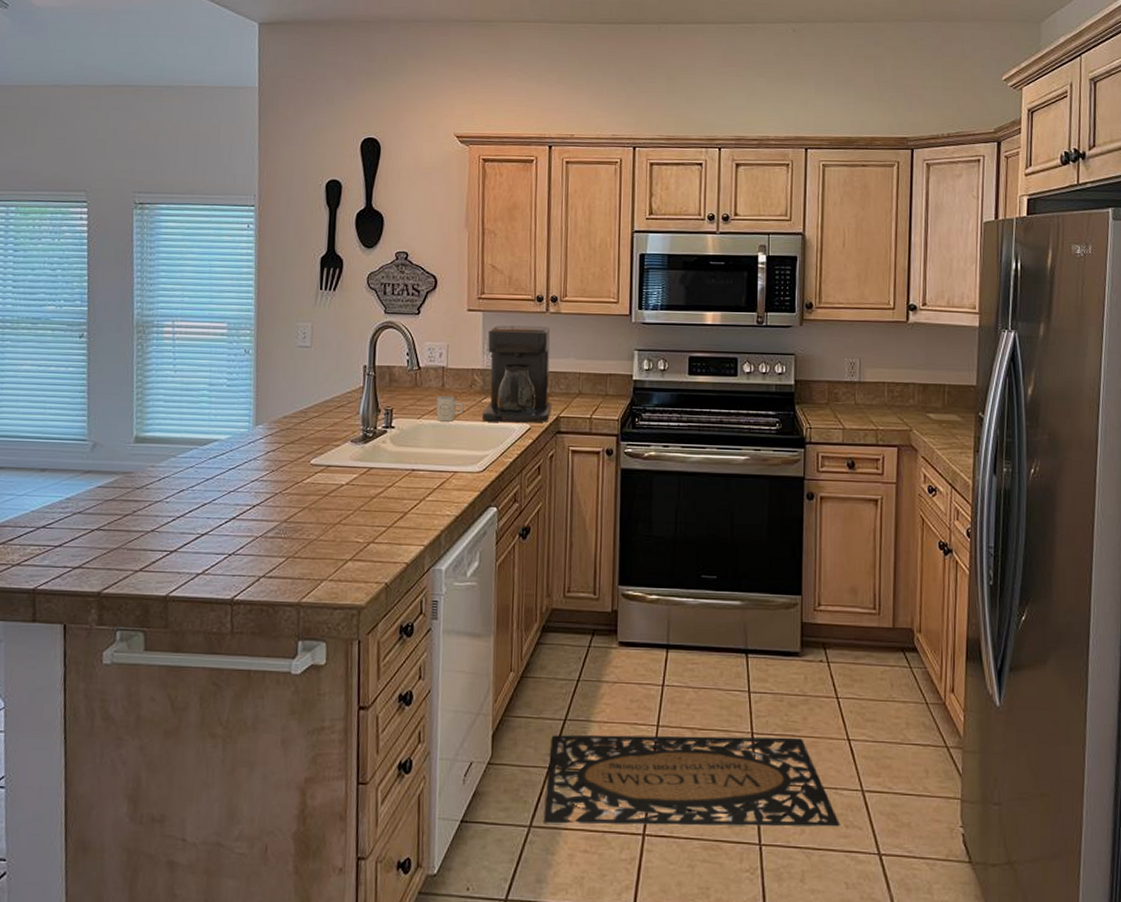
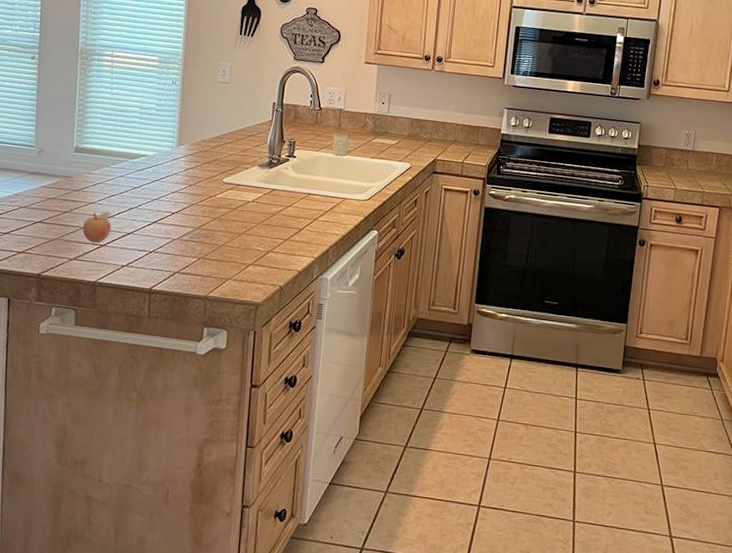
fruit: none [148,511,183,549] -> present [82,212,113,243]
coffee maker: present [482,325,552,423] -> none [370,77,434,164]
doormat: present [543,735,841,827] -> none [397,420,642,513]

